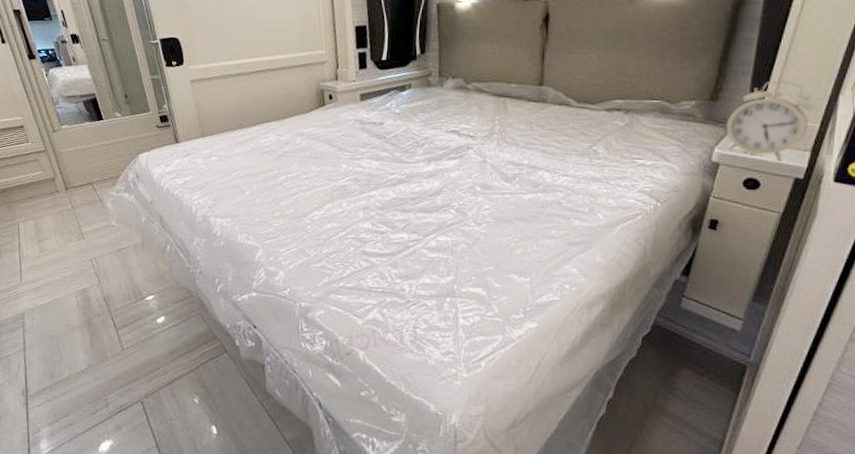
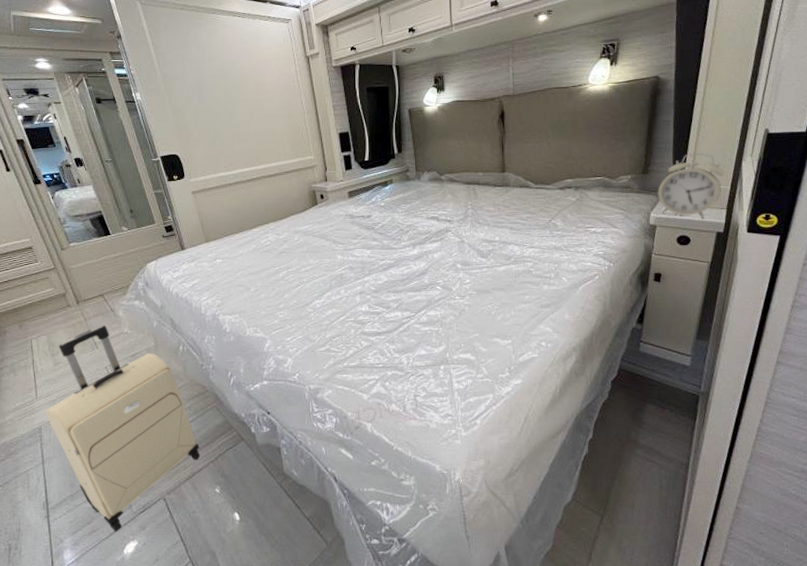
suitcase: none [28,214,181,429] -> present [44,324,200,532]

